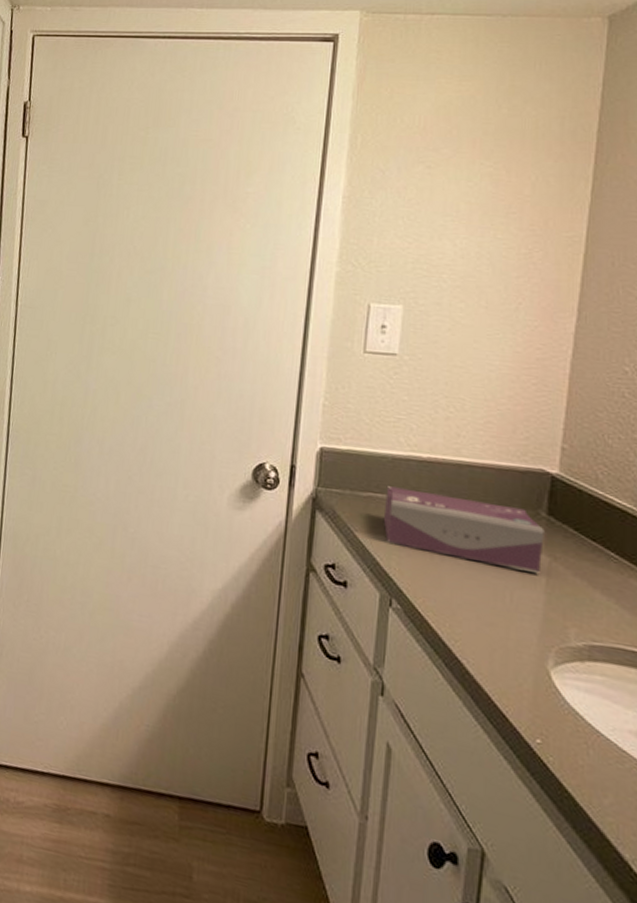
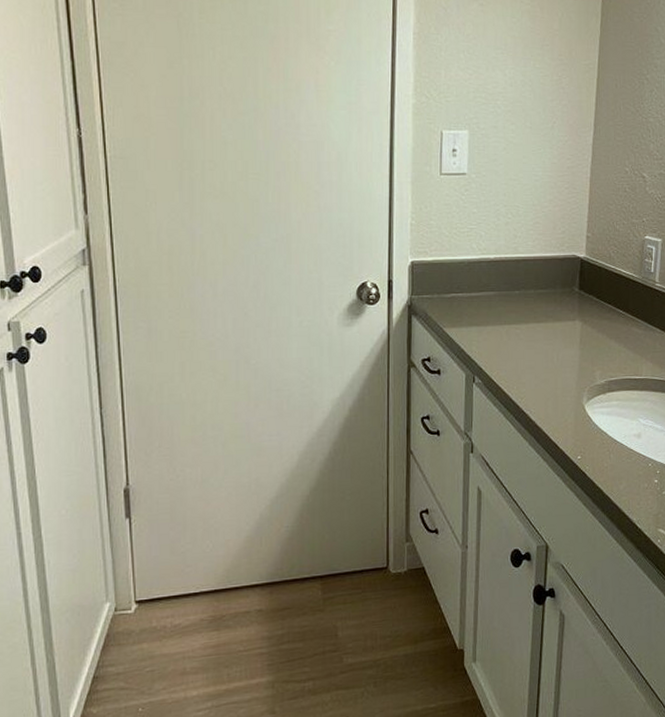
tissue box: present [383,486,544,574] -> none [464,286,578,336]

